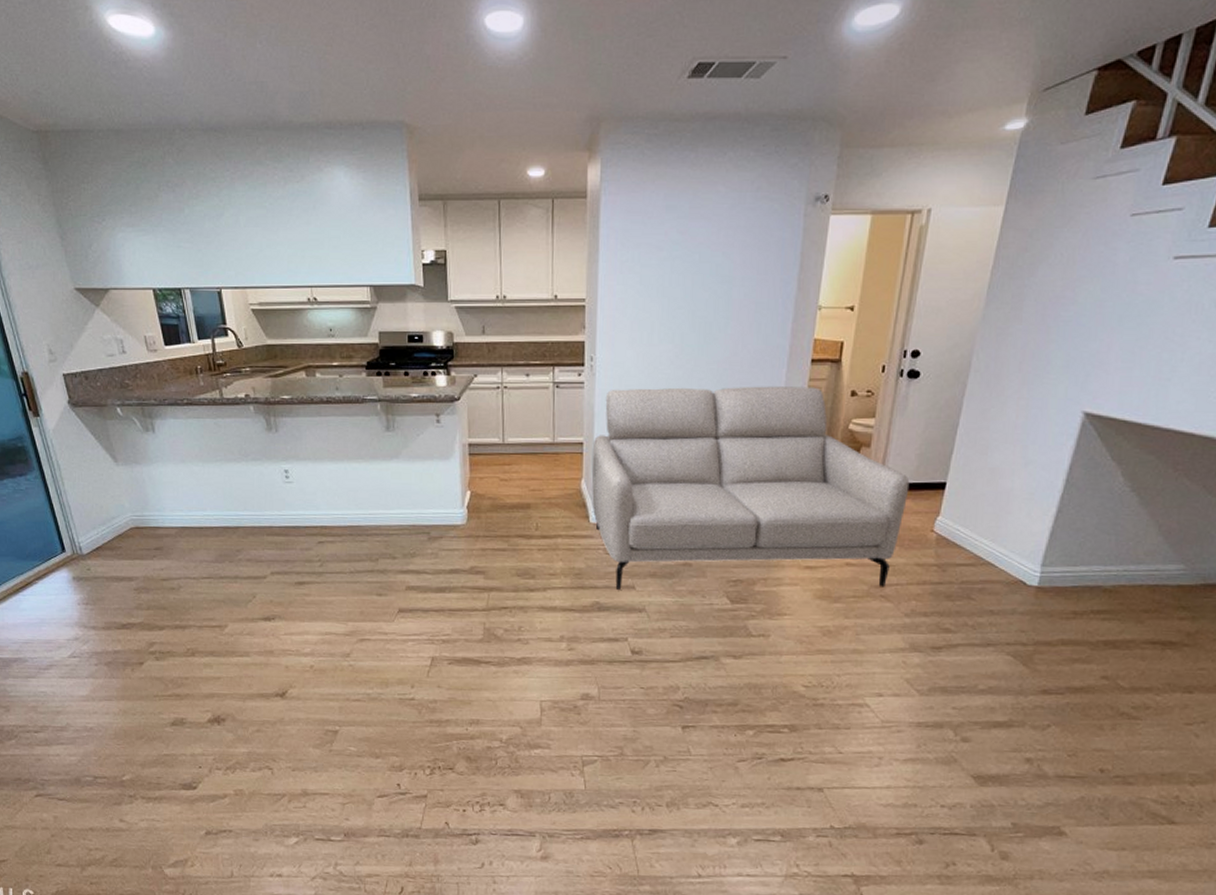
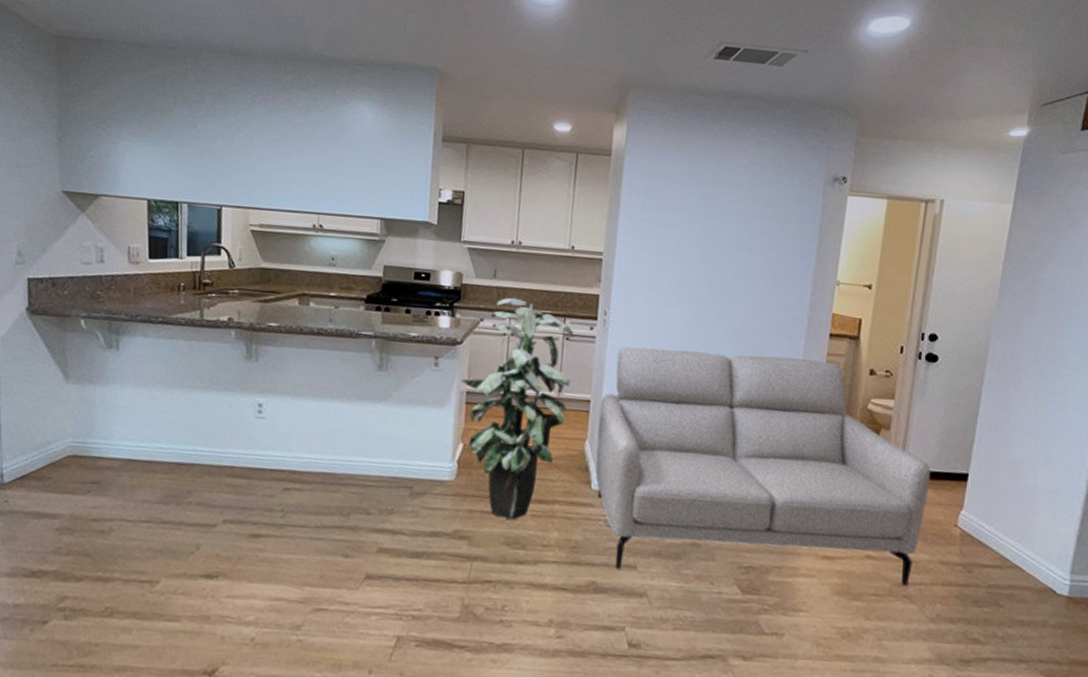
indoor plant: none [463,351,564,554] -> present [461,297,574,520]

